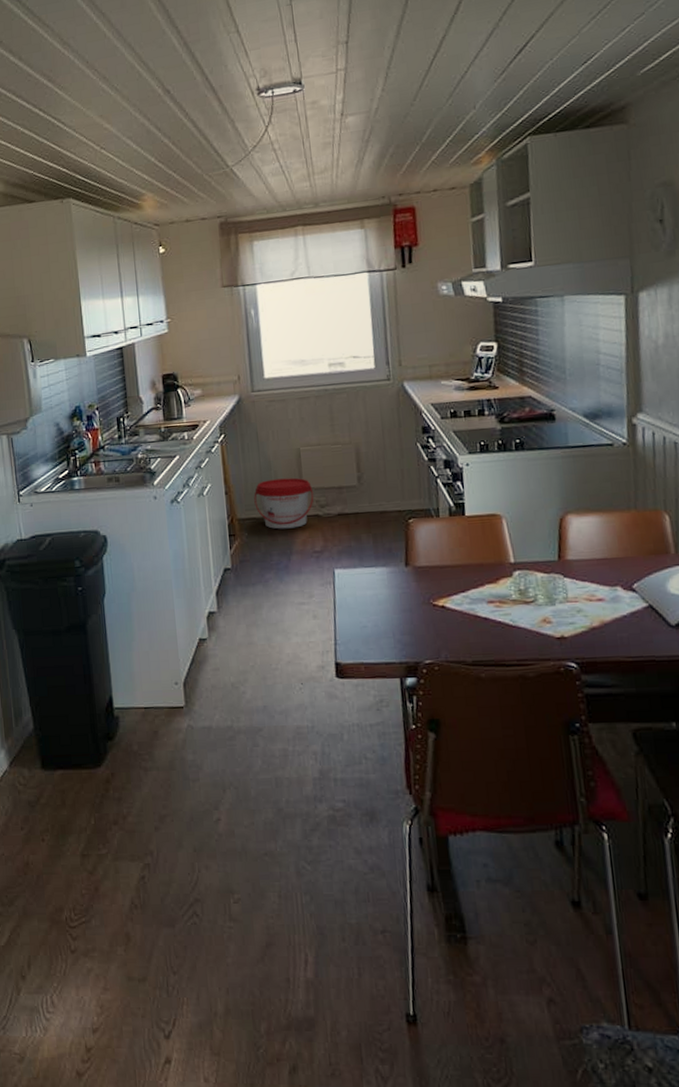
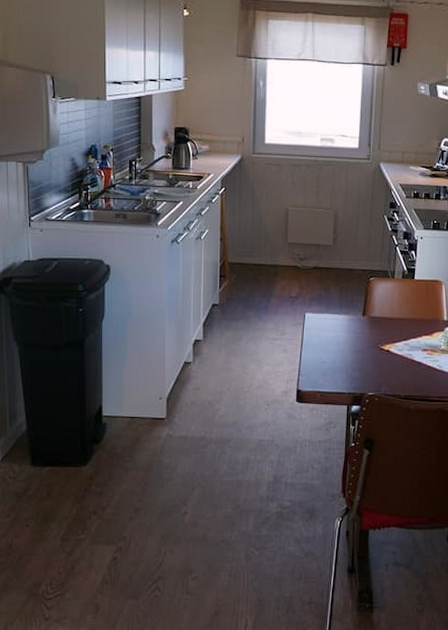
bucket: present [254,477,314,529] -> none [245,232,296,275]

